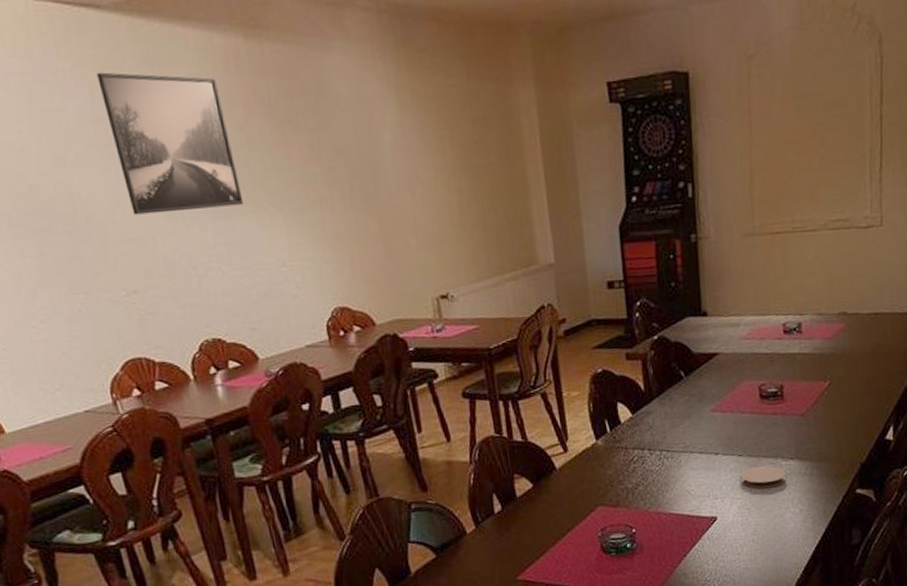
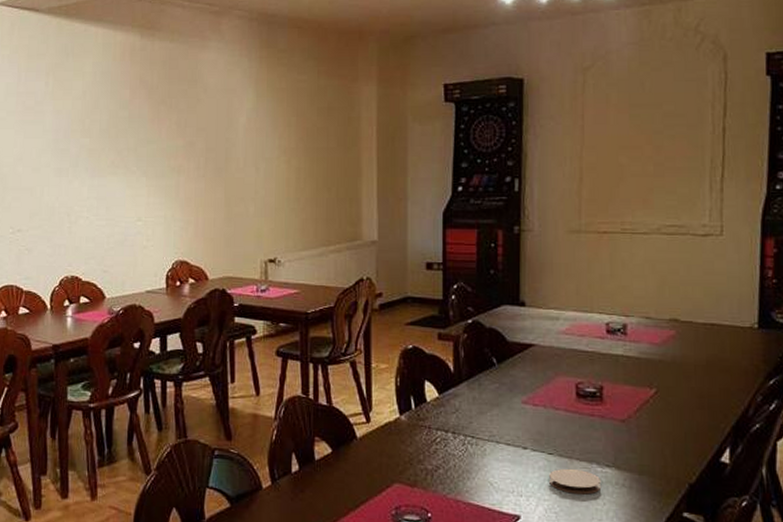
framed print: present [97,72,244,215] -> none [26,58,117,169]

